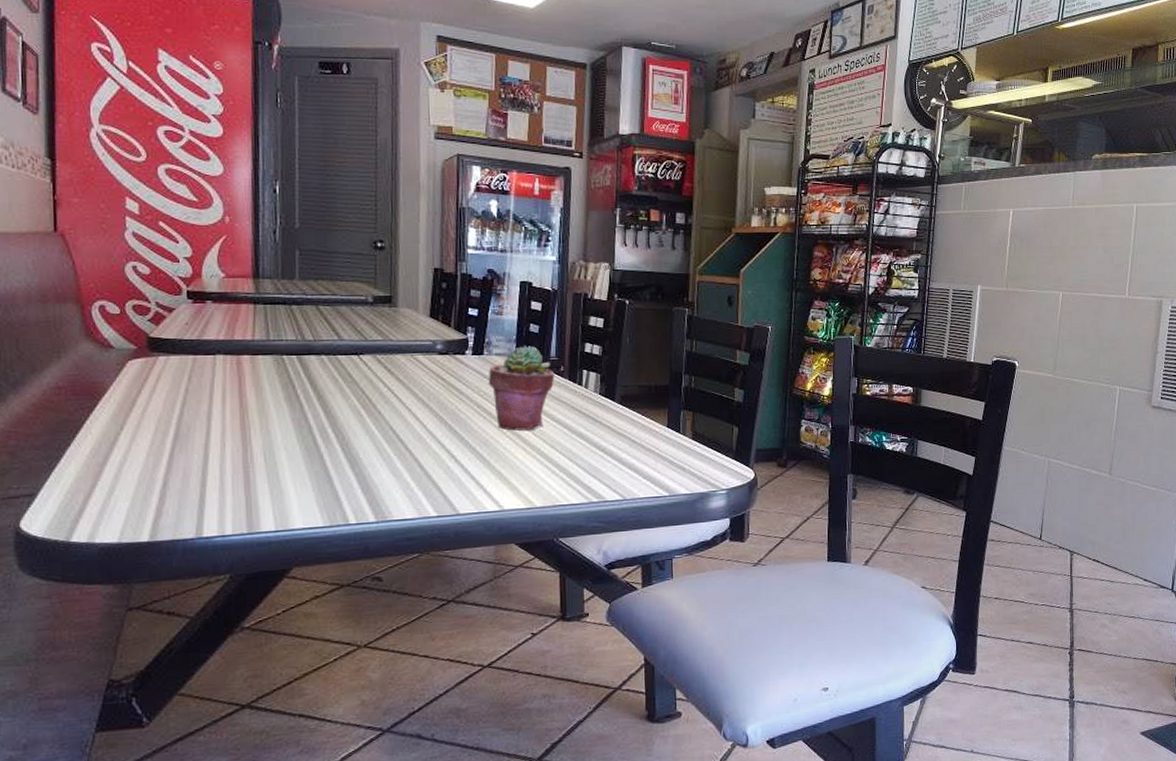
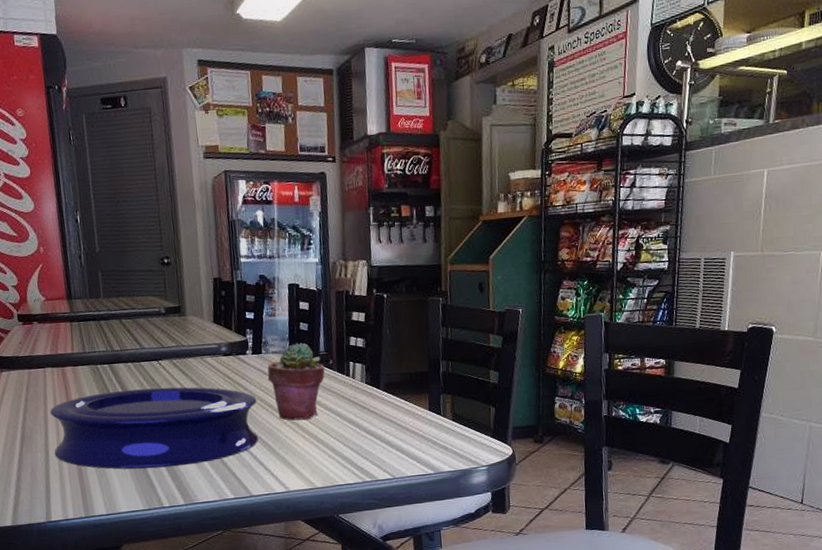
plate: none [215,385,474,479] -> present [49,387,258,470]

